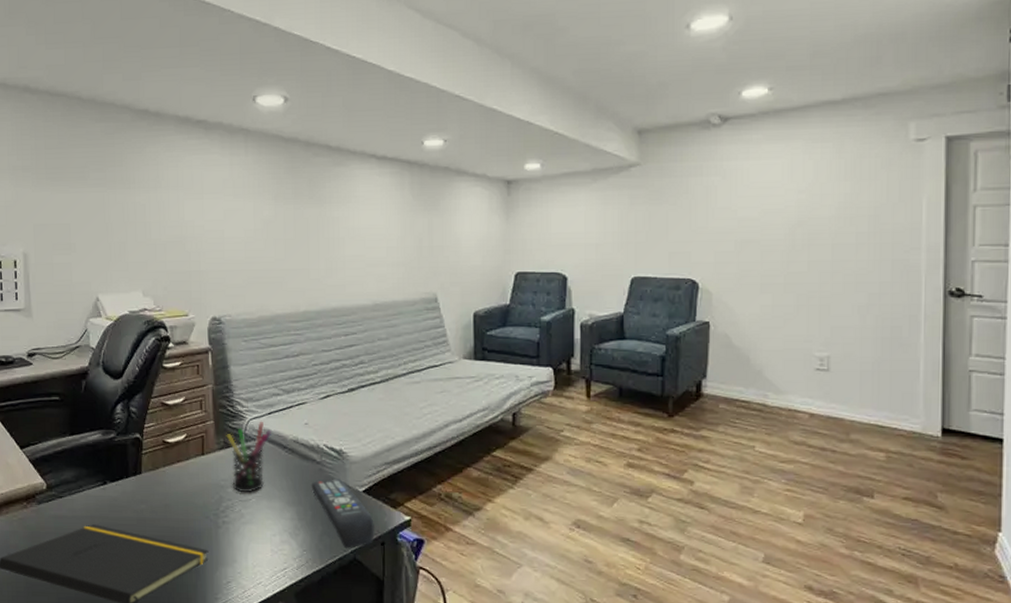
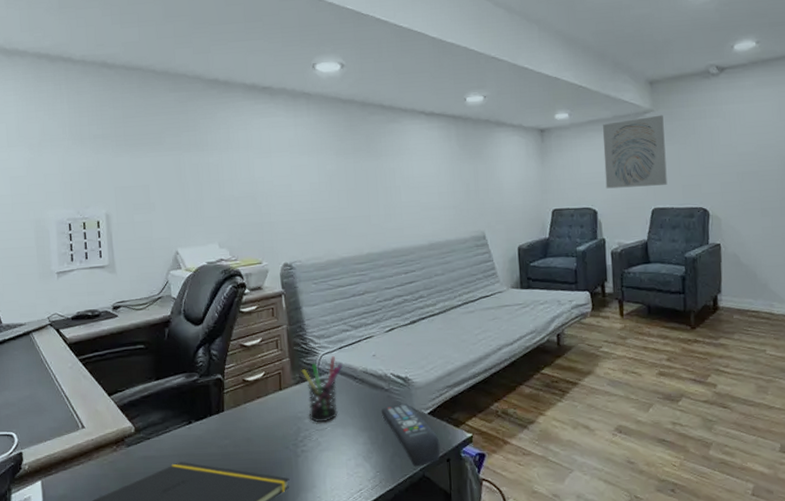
wall art: none [579,169,651,252] -> present [603,115,668,189]

